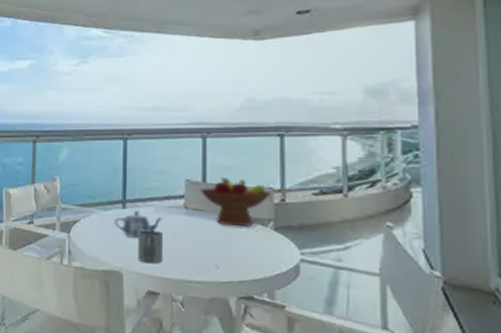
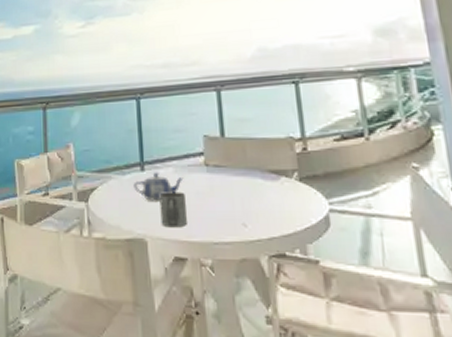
fruit bowl: present [199,176,271,227] -> none [219,129,292,181]

